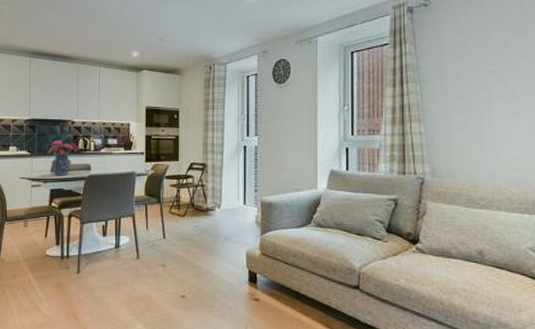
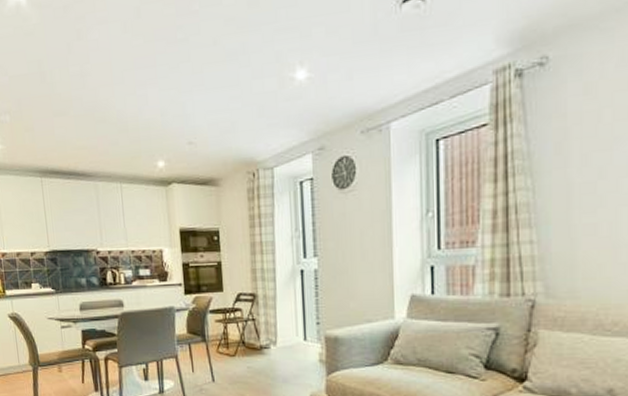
flower arrangement: present [49,139,79,176] -> none [74,273,108,315]

